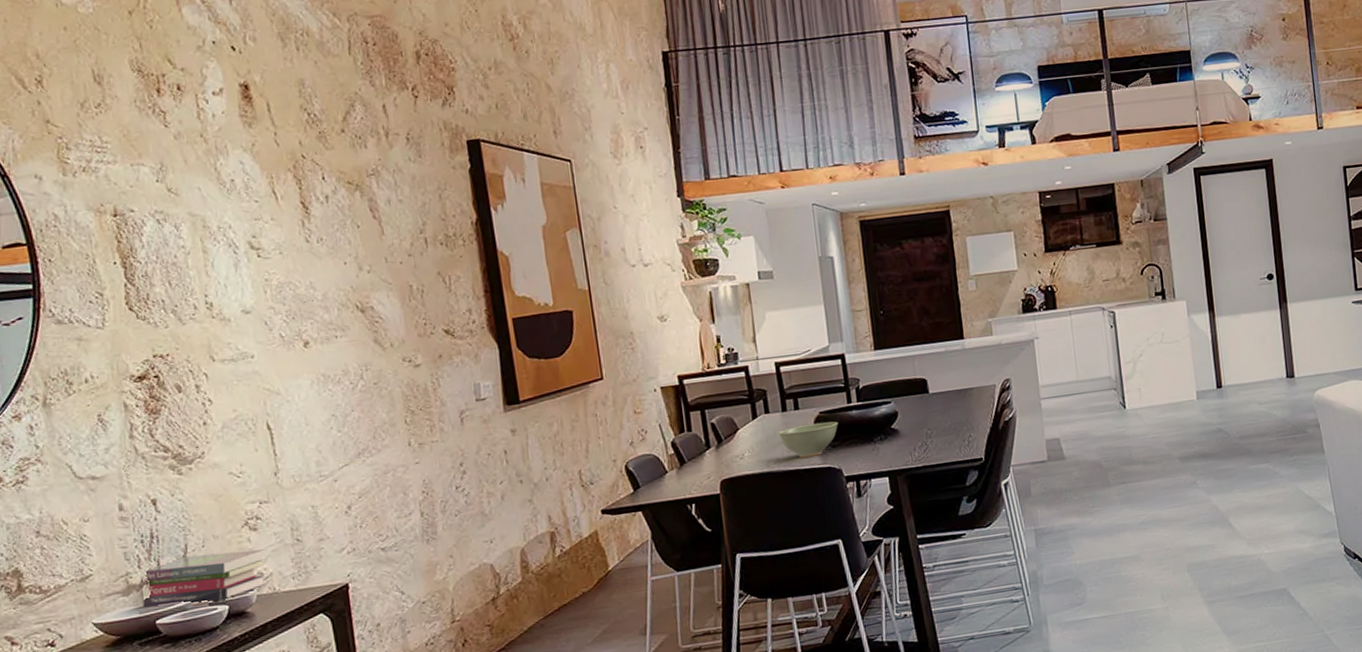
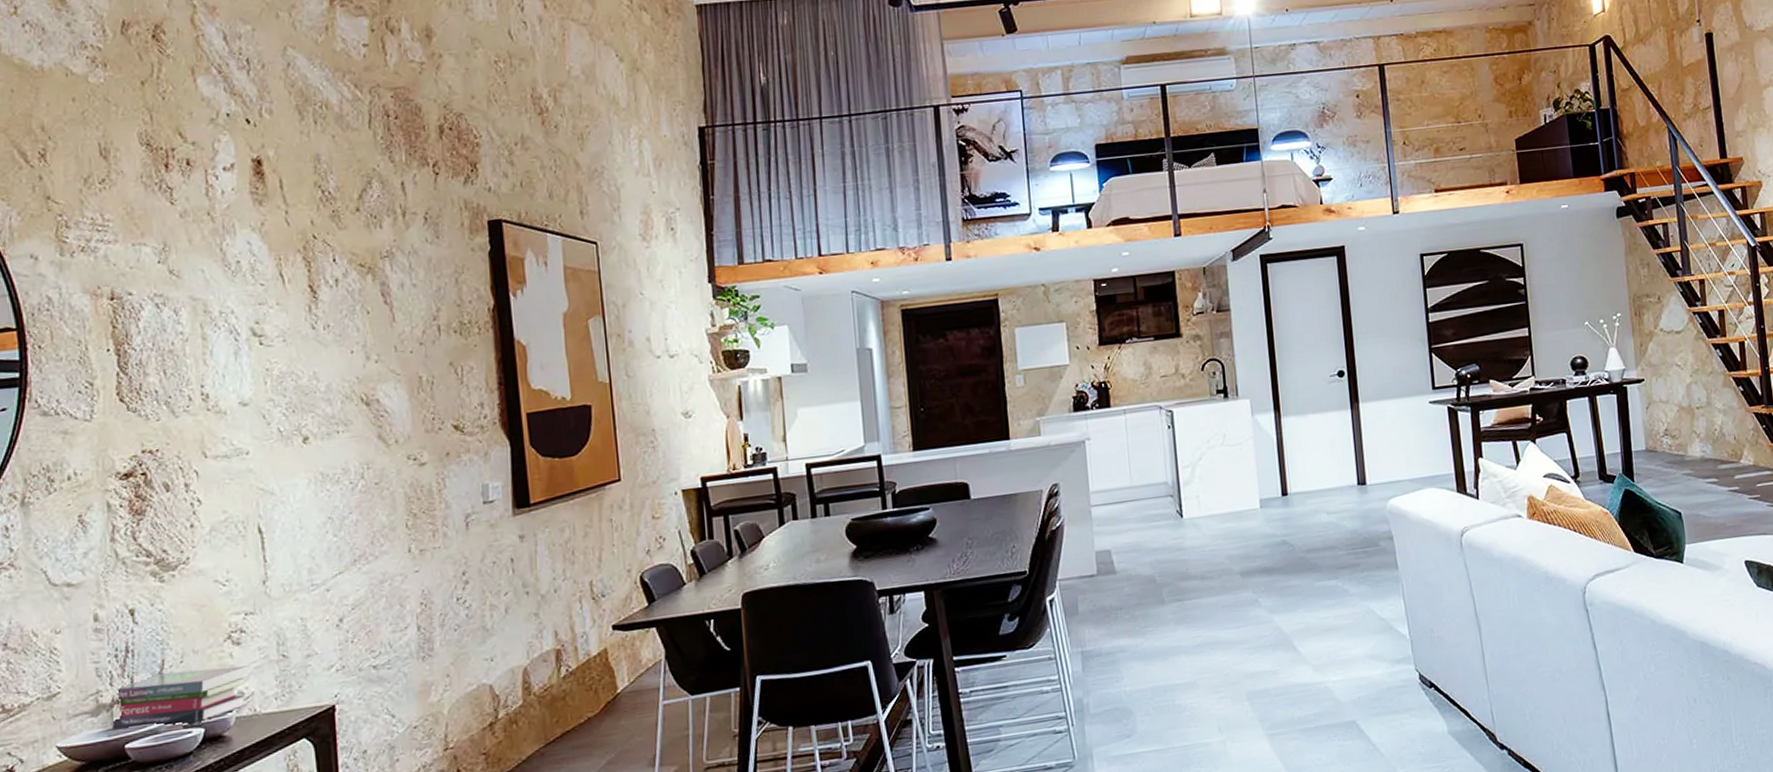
bowl: present [777,421,838,459] -> none [806,529,872,571]

